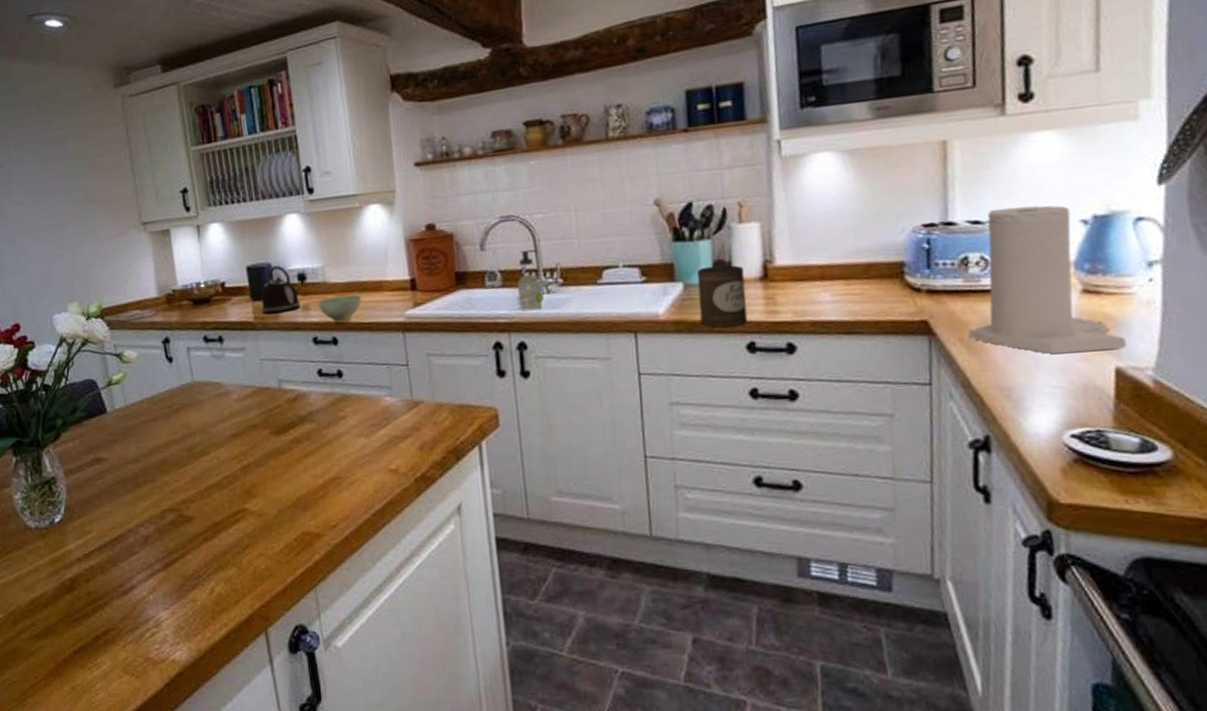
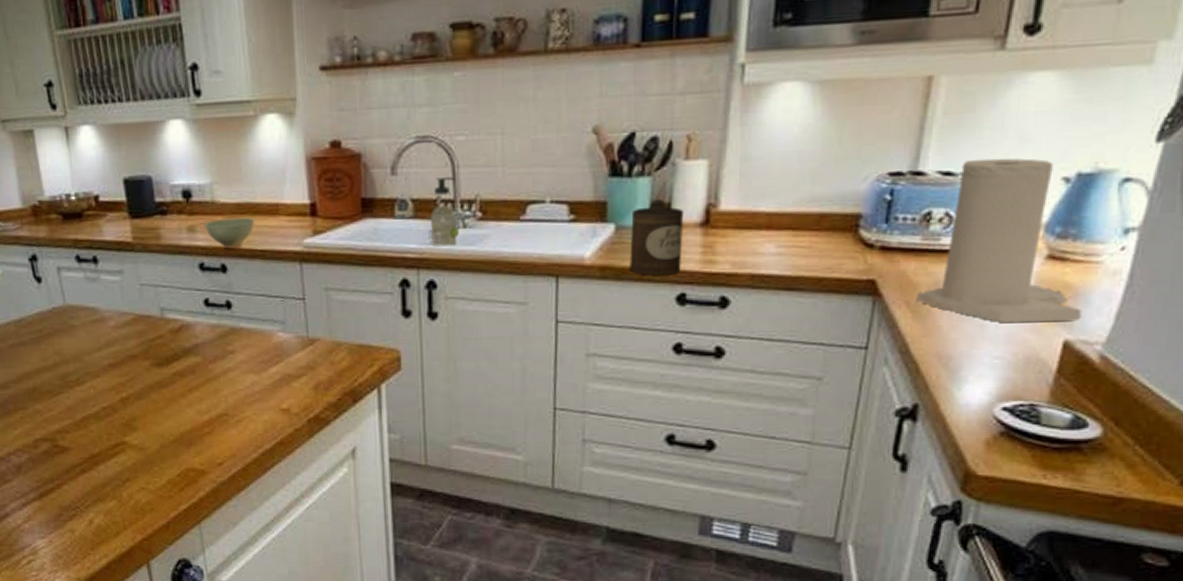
kettle: present [261,266,301,315] -> none [141,180,186,235]

